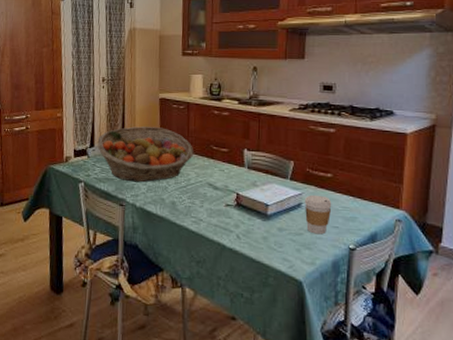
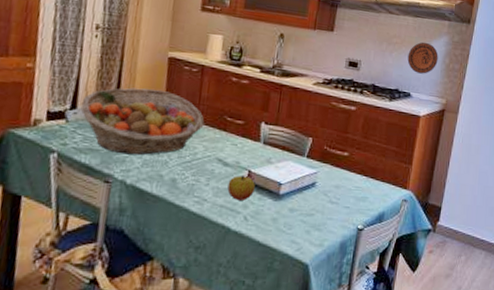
apple: none [219,197,244,221] -> present [227,175,255,201]
coffee cup: present [304,194,332,235] -> none [318,173,346,215]
decorative plate: none [386,57,422,90] -> present [407,41,438,74]

